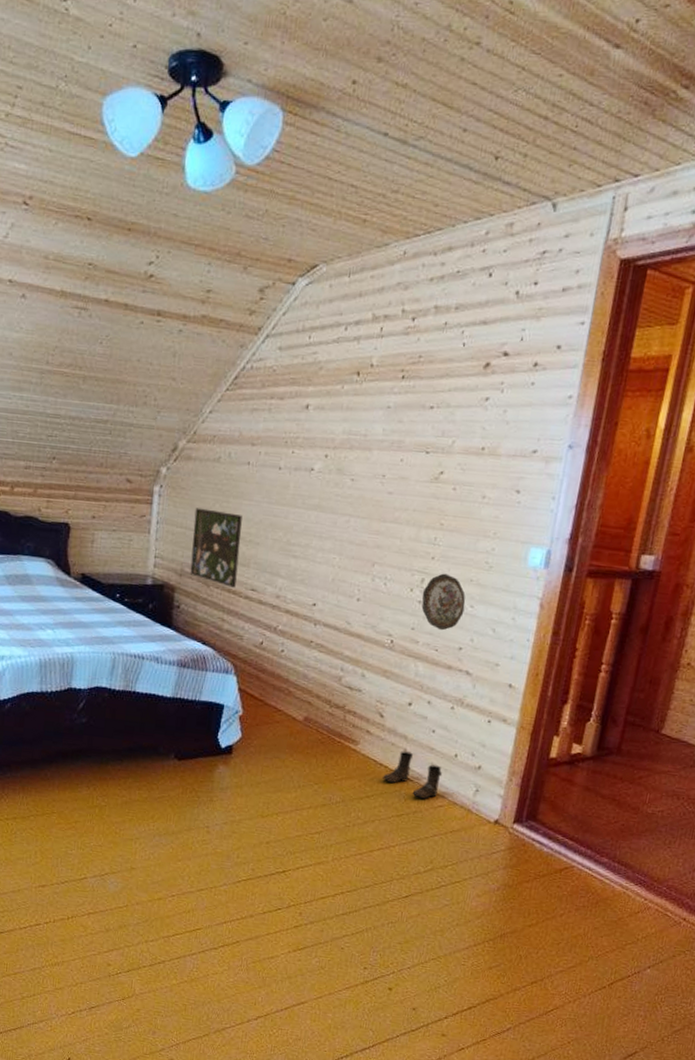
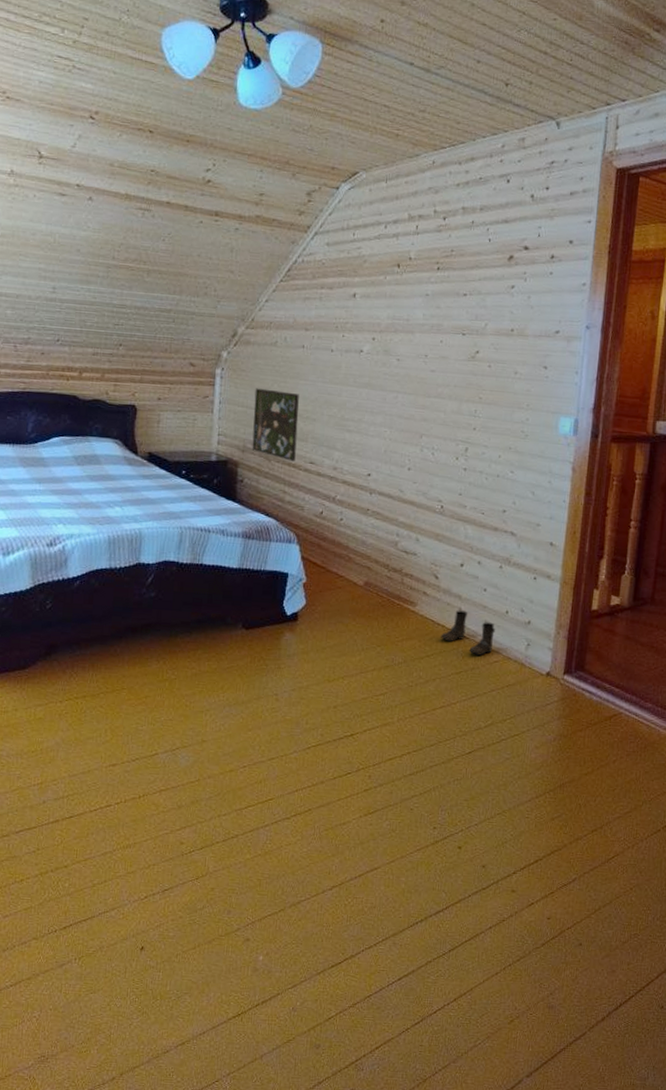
decorative plate: present [421,573,466,631] -> none [466,442,506,495]

